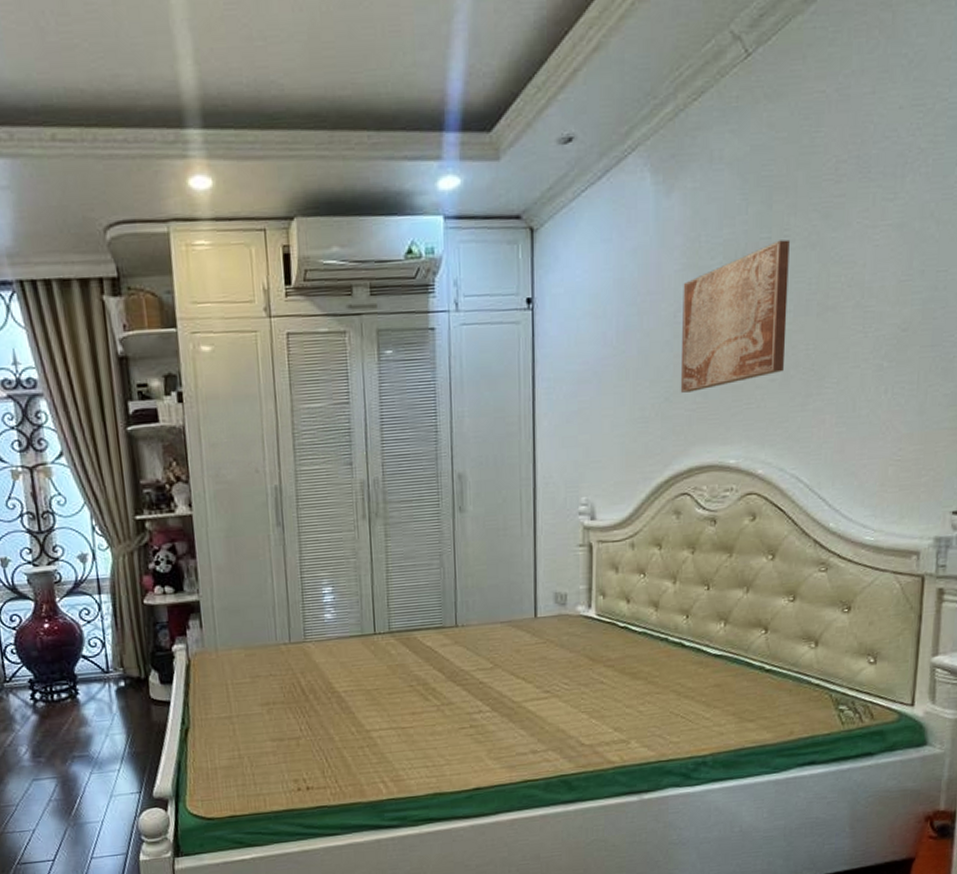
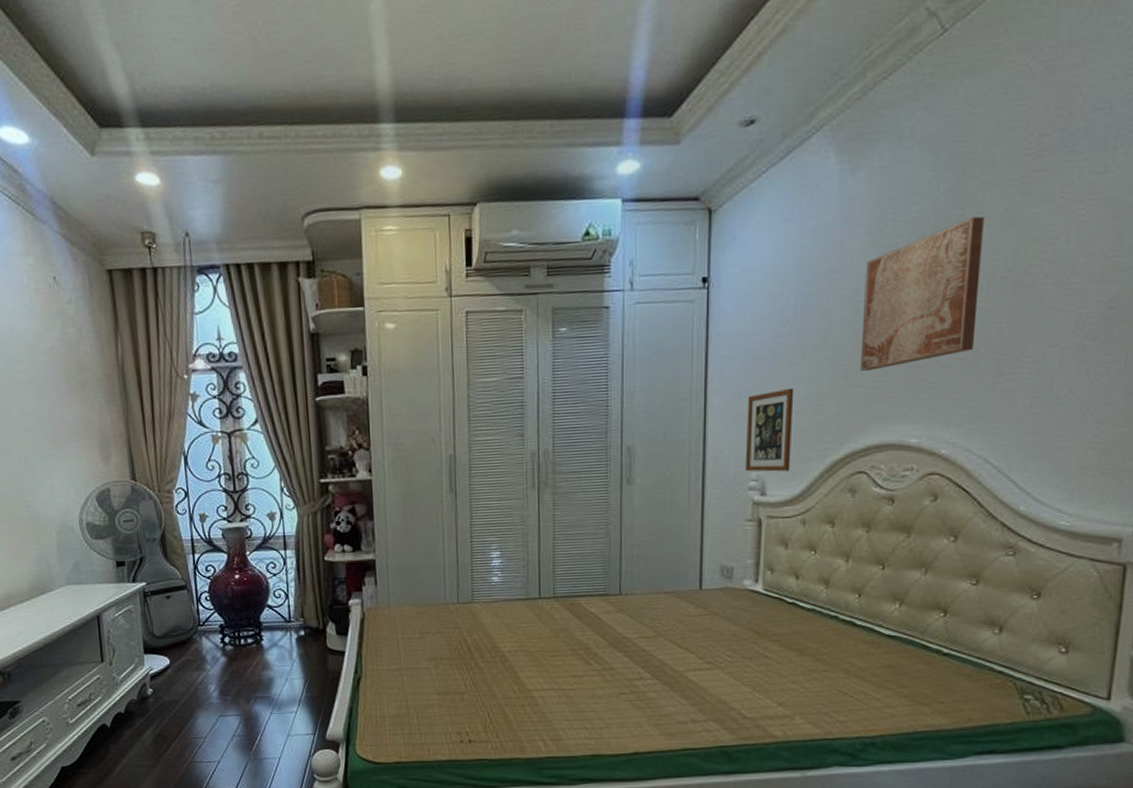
picture frame: none [574,410,619,496] -> present [744,388,794,472]

